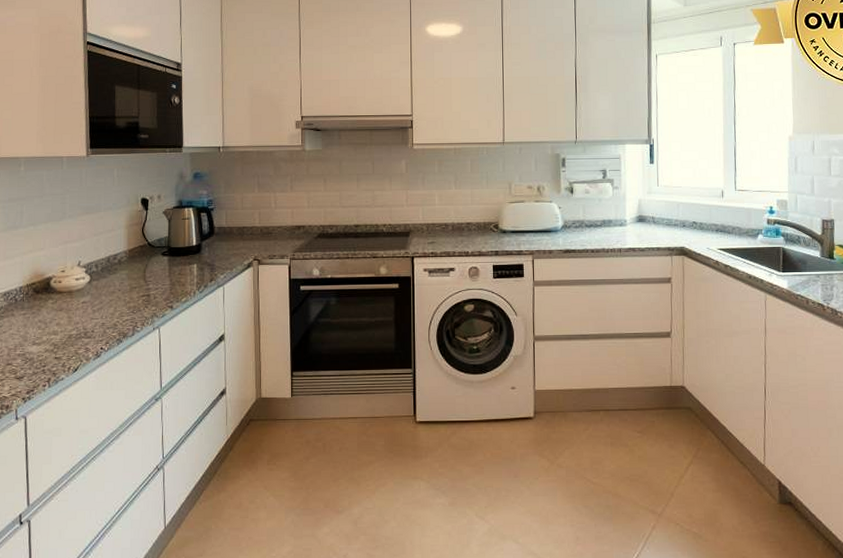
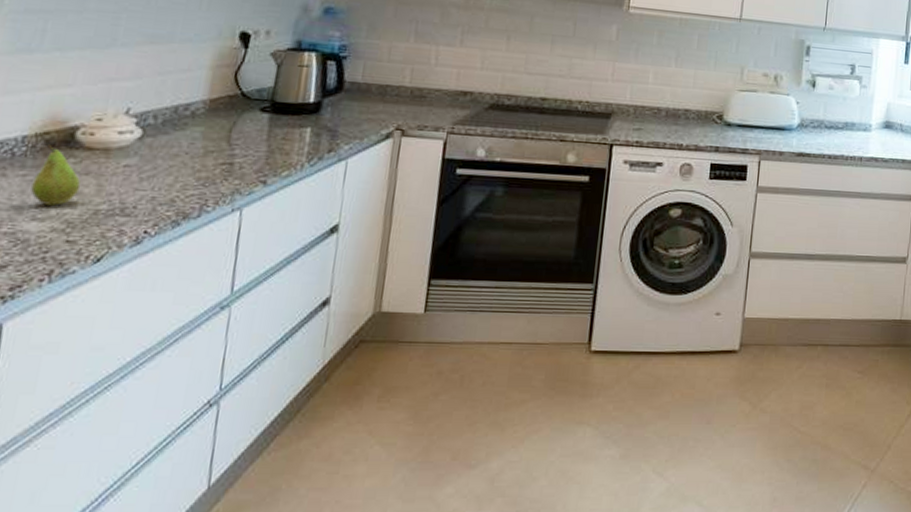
fruit: none [30,291,58,334] -> present [31,144,81,206]

